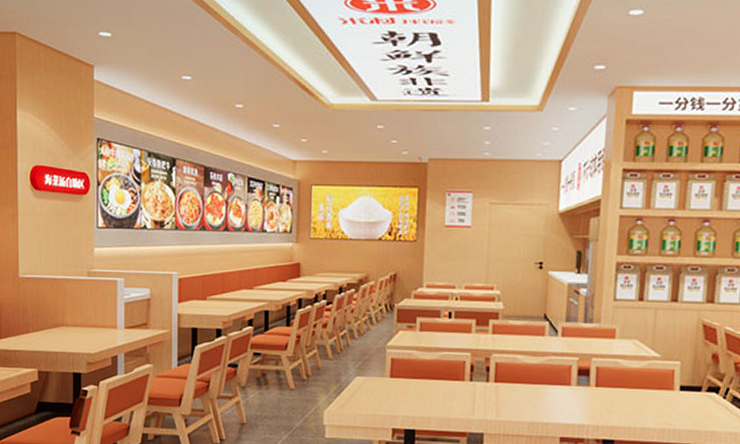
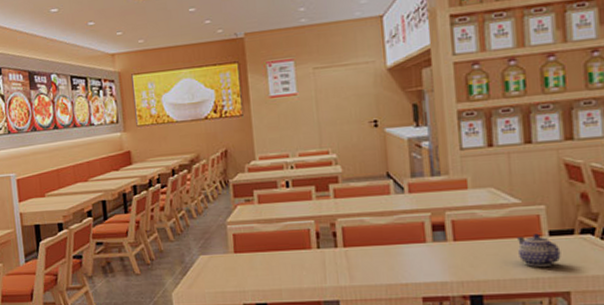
teapot: none [651,387,688,419] -> present [516,233,561,267]

